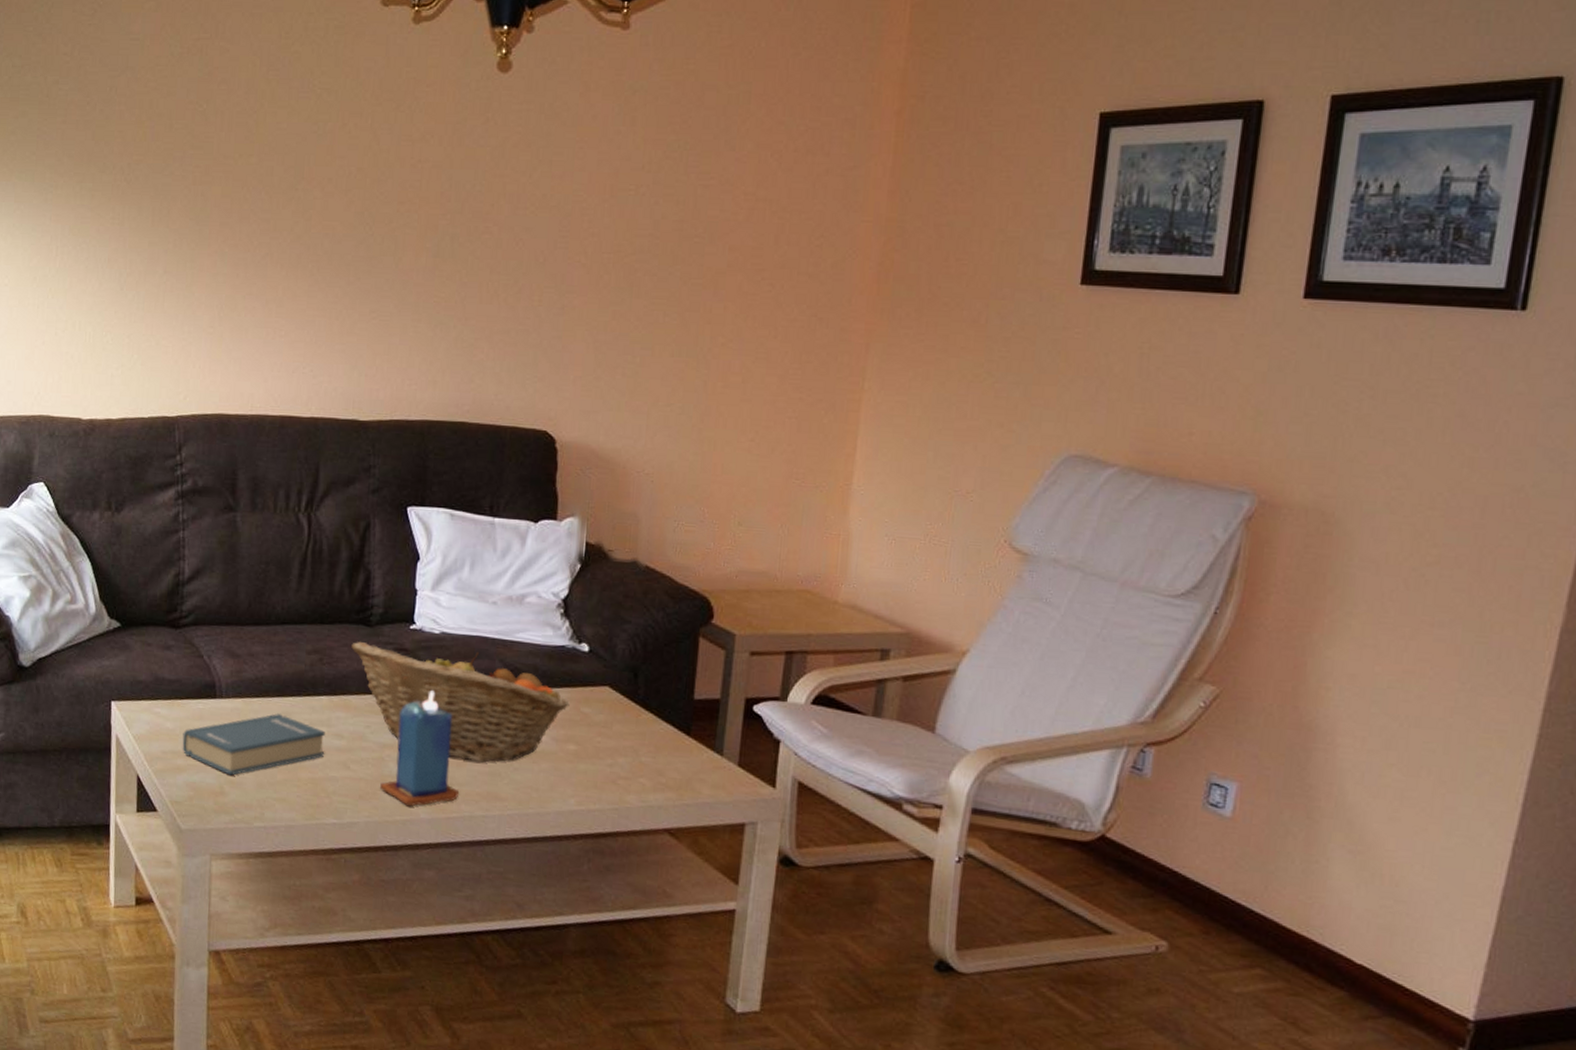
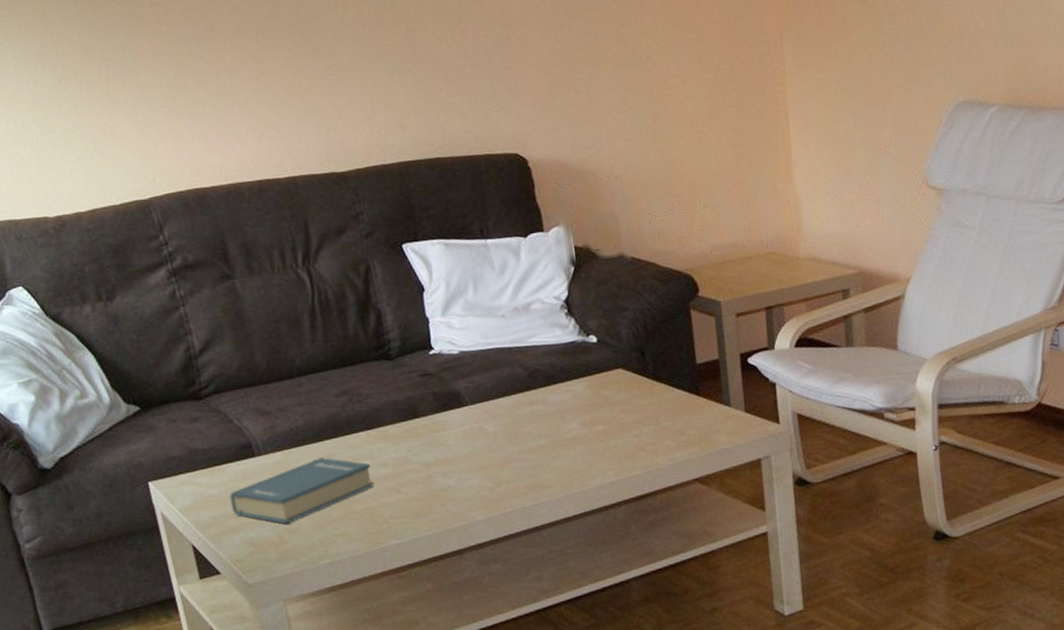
fruit basket: present [351,641,570,763] -> none [377,361,590,461]
candle: present [380,690,459,807] -> none [433,405,508,513]

